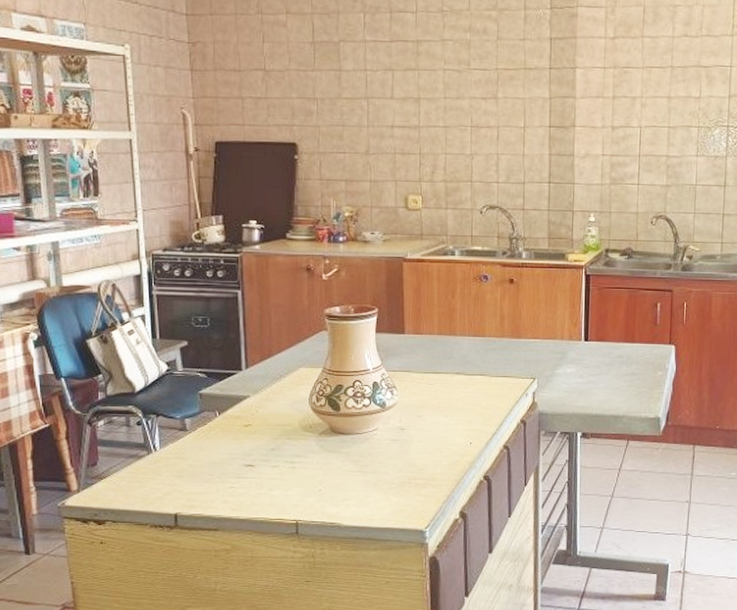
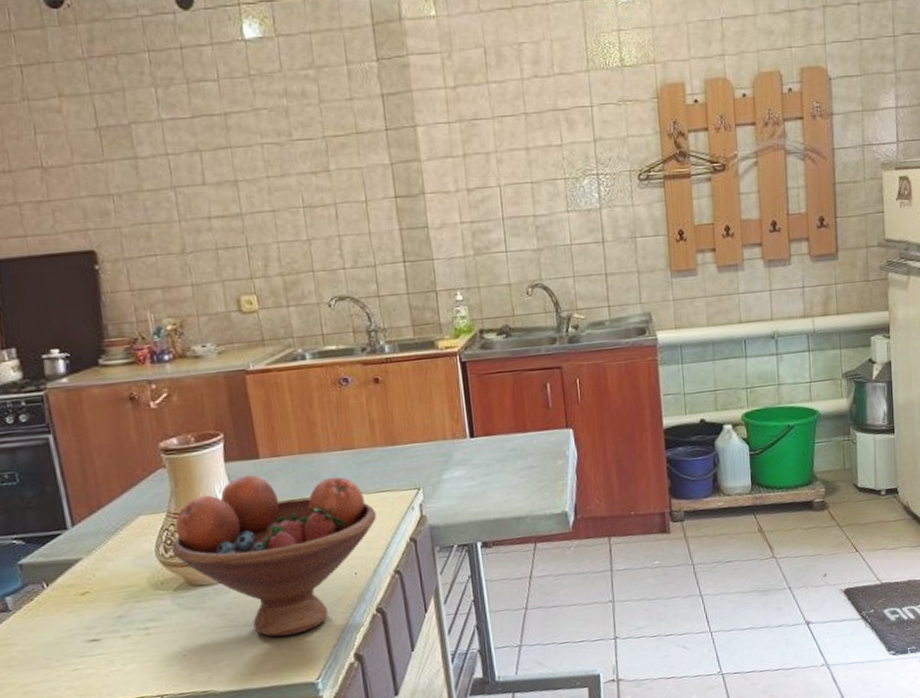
fruit bowl: none [321,347,496,487] -> present [171,475,377,638]

